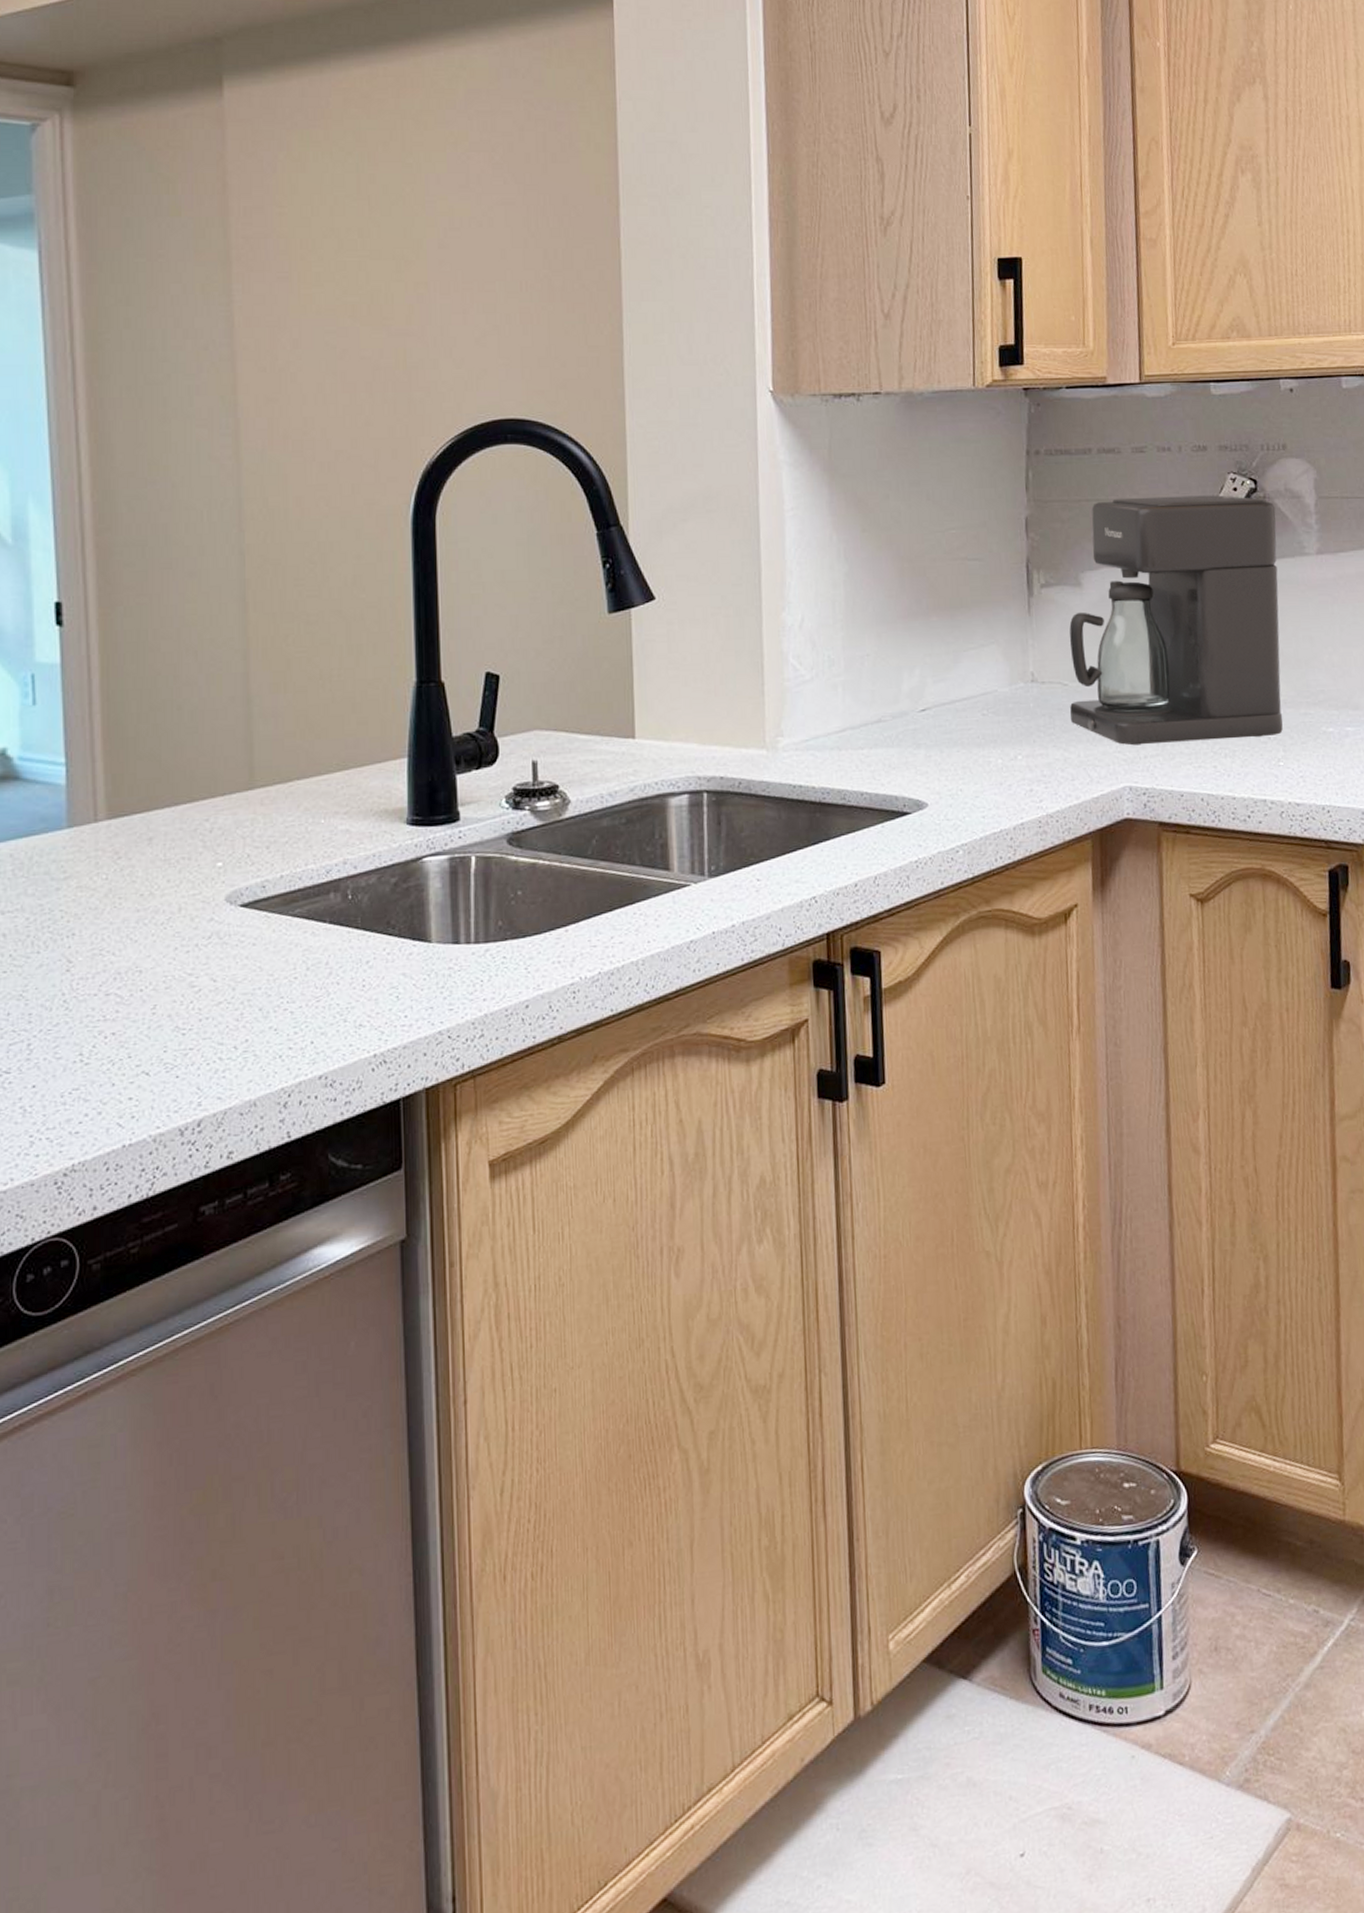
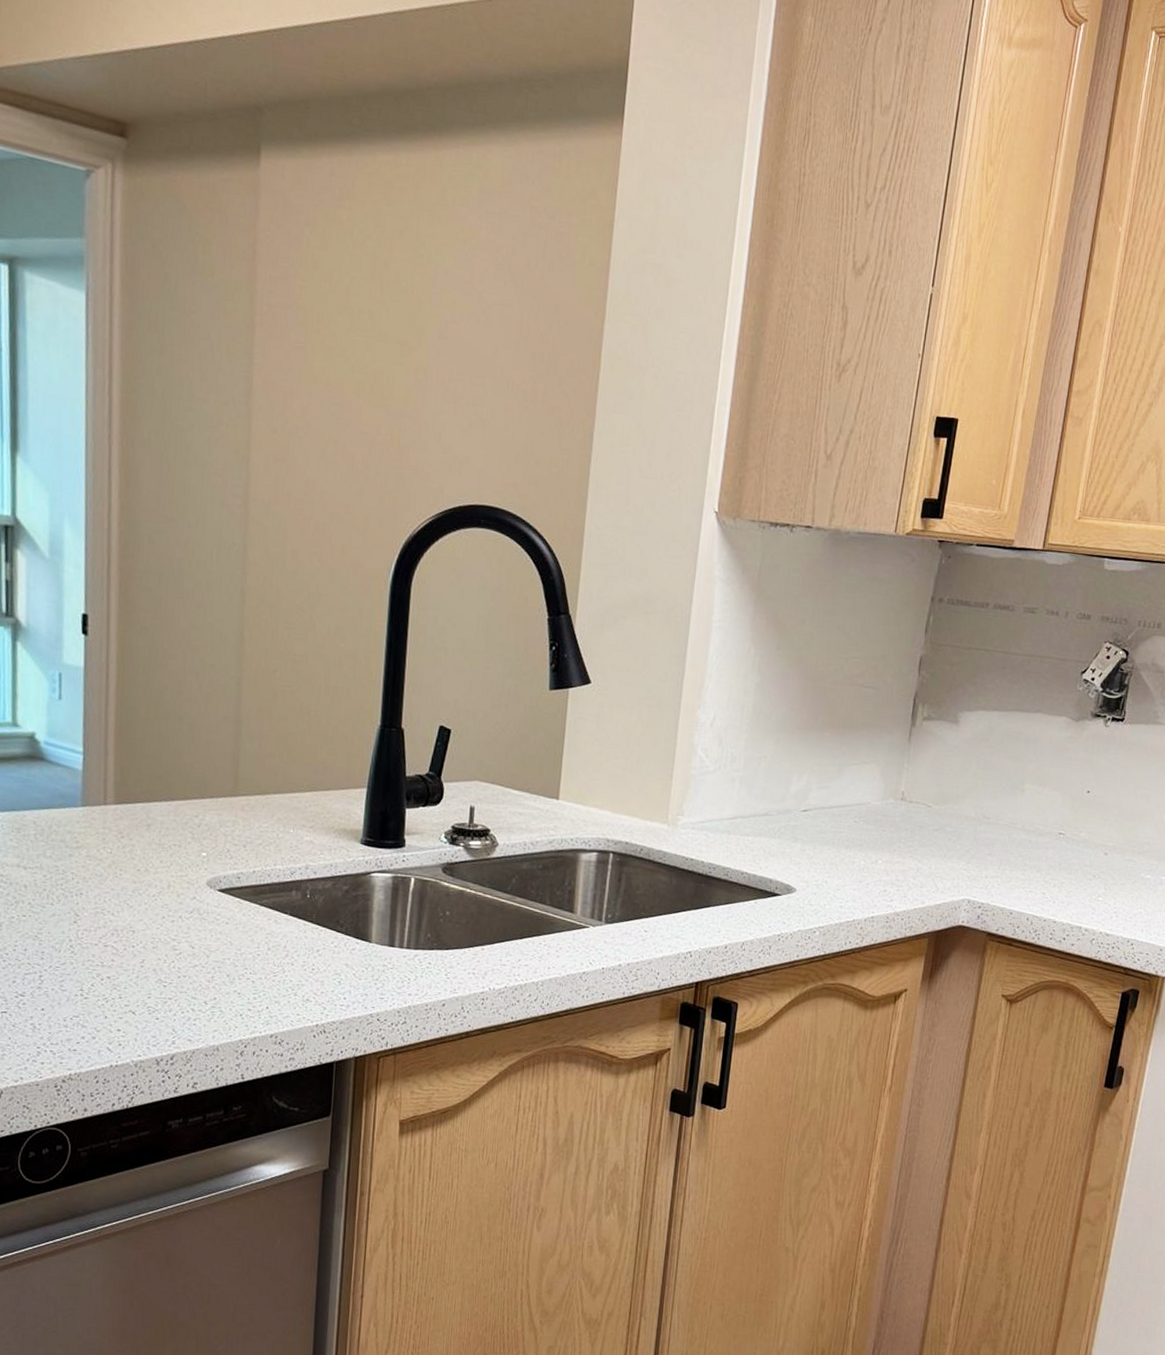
coffee maker: present [1069,495,1283,746] -> none [929,651,1140,875]

